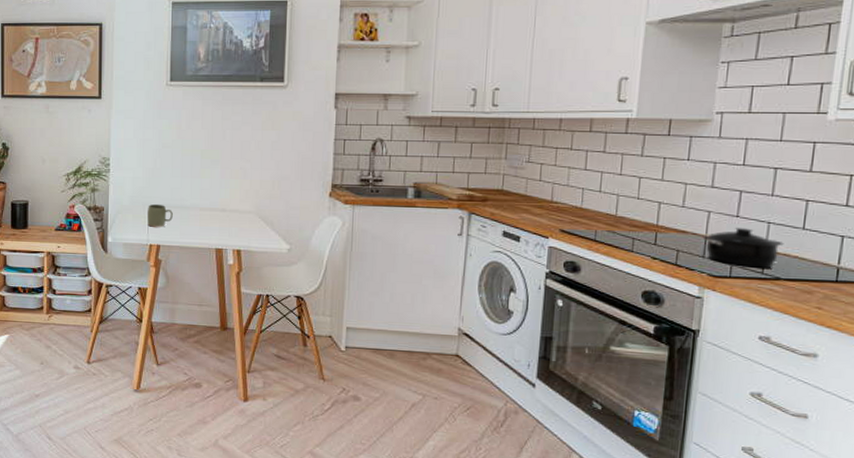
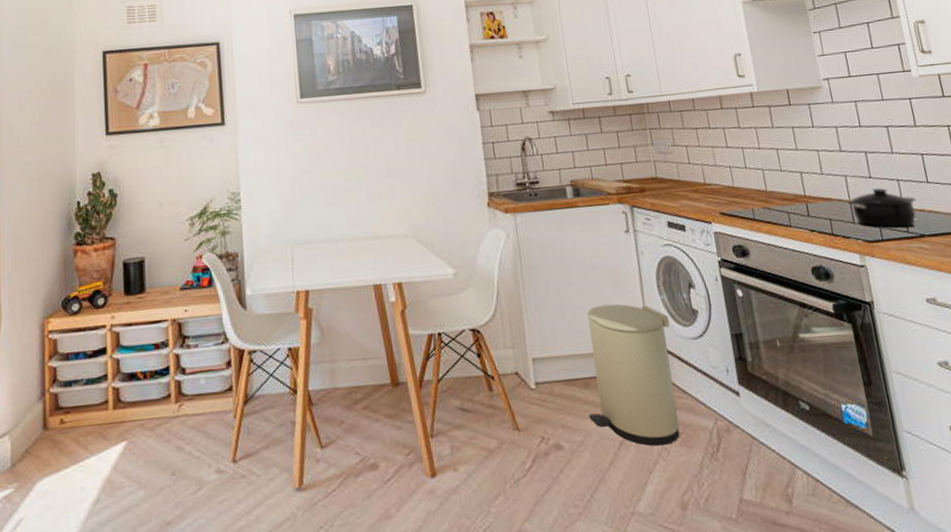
mug: present [146,204,173,227] -> none [289,240,320,269]
pedal bin: none [388,294,483,413] -> present [587,303,680,446]

